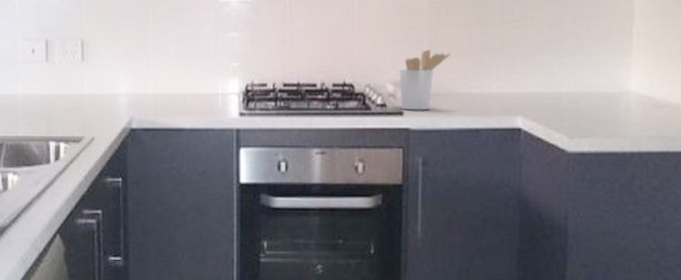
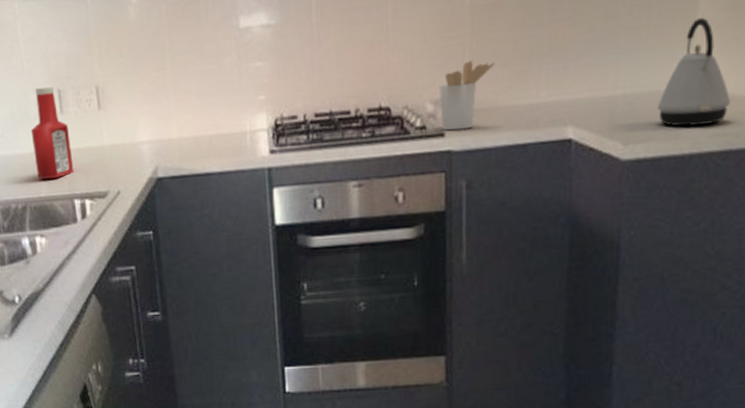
ketchup bottle: none [16,37,53,121] -> present [31,87,74,180]
kettle: none [599,31,666,126] -> present [657,17,730,127]

